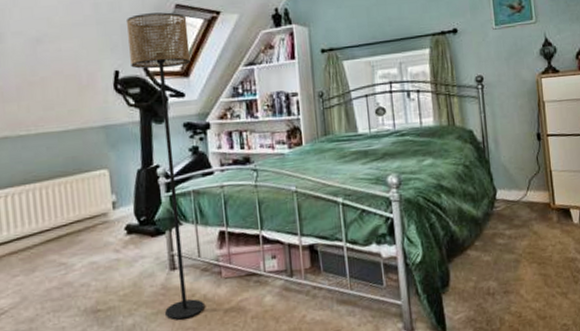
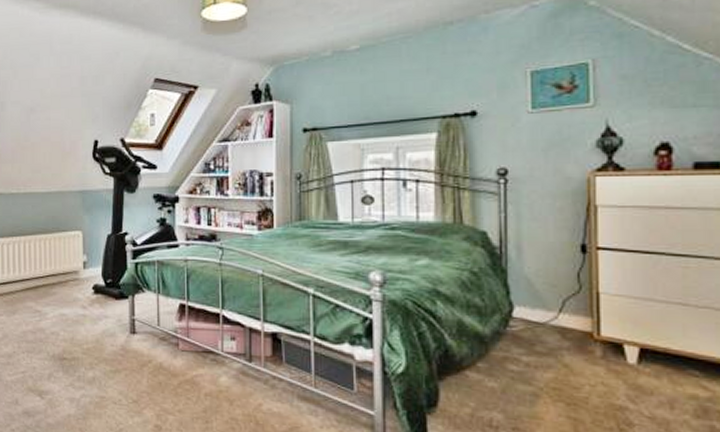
floor lamp: present [125,12,205,320] -> none [107,86,165,382]

